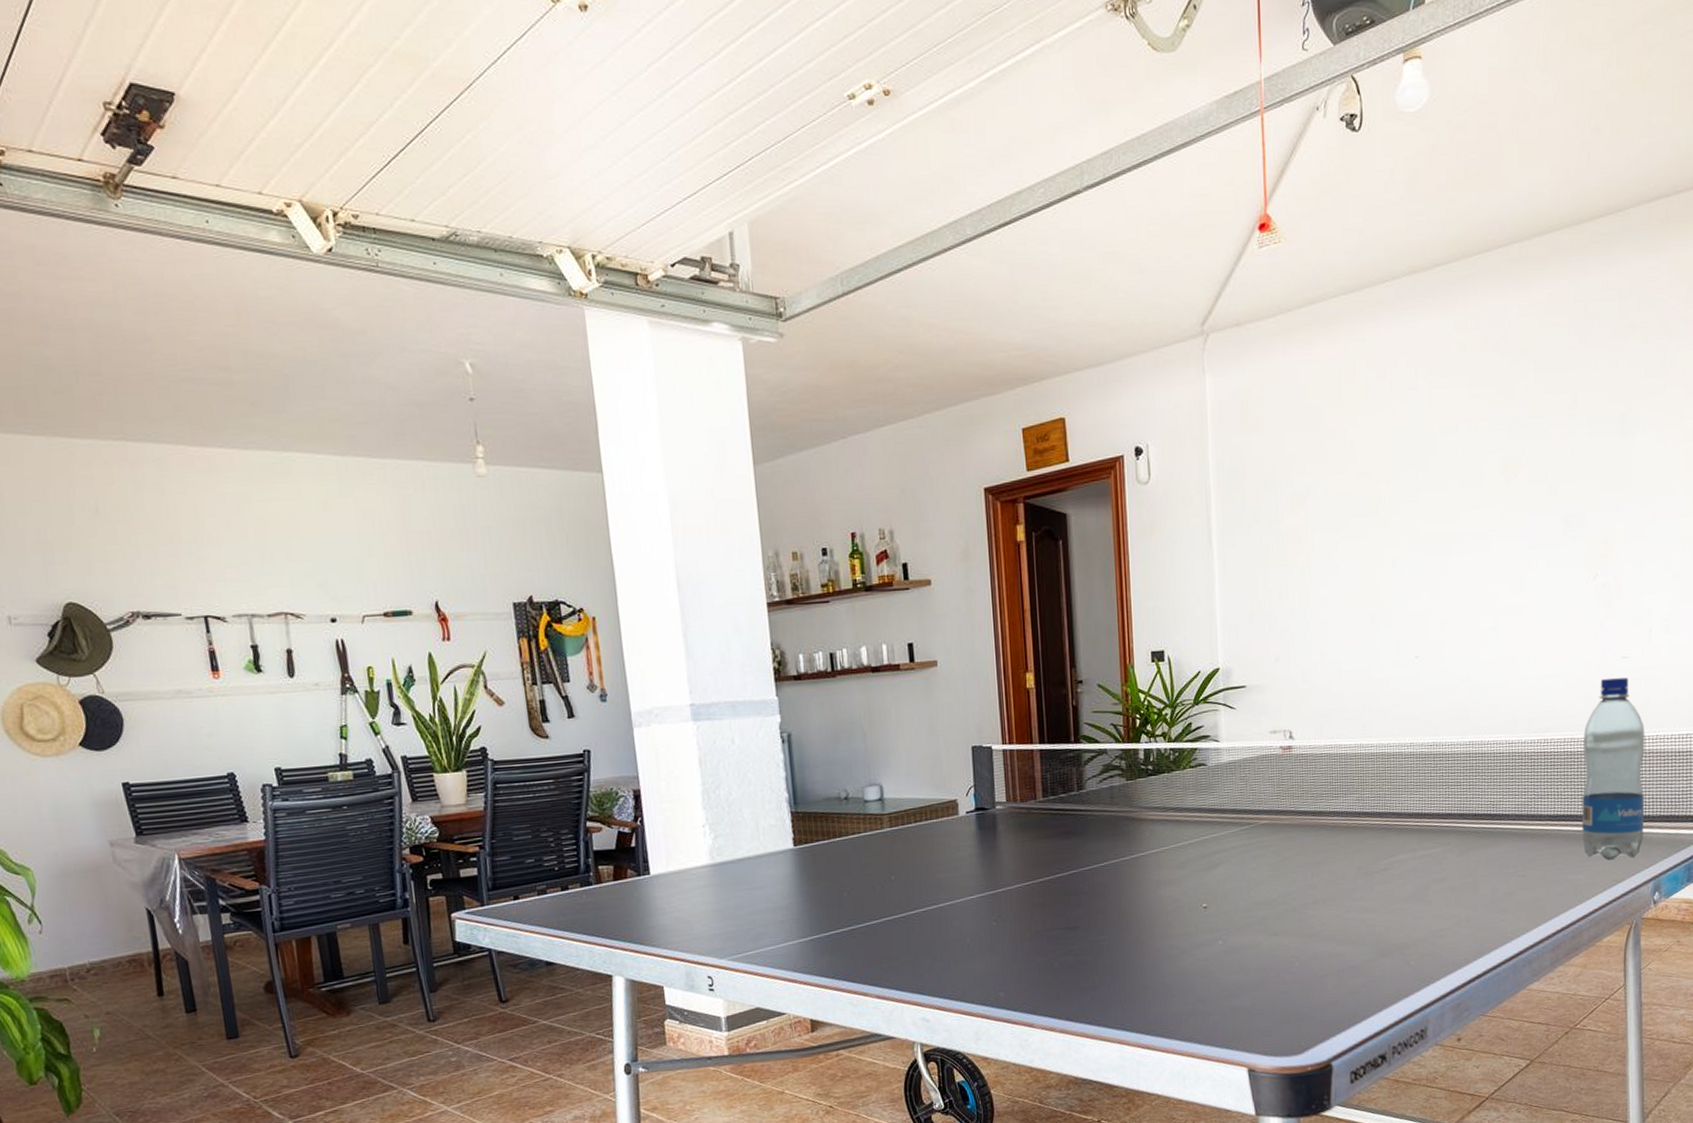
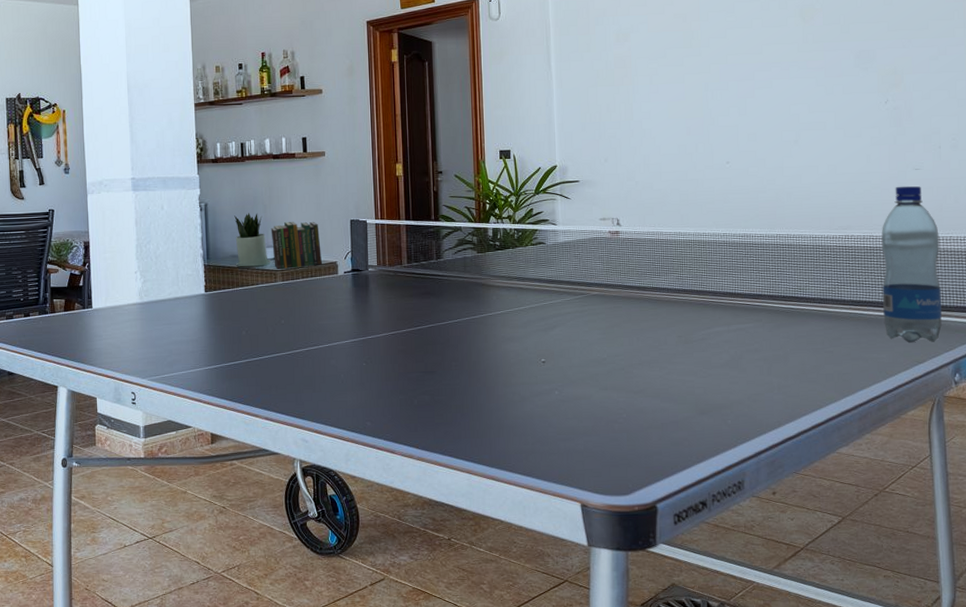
planter: none [826,743,875,814] -> present [234,213,271,268]
books: none [873,750,938,814] -> present [270,221,322,270]

